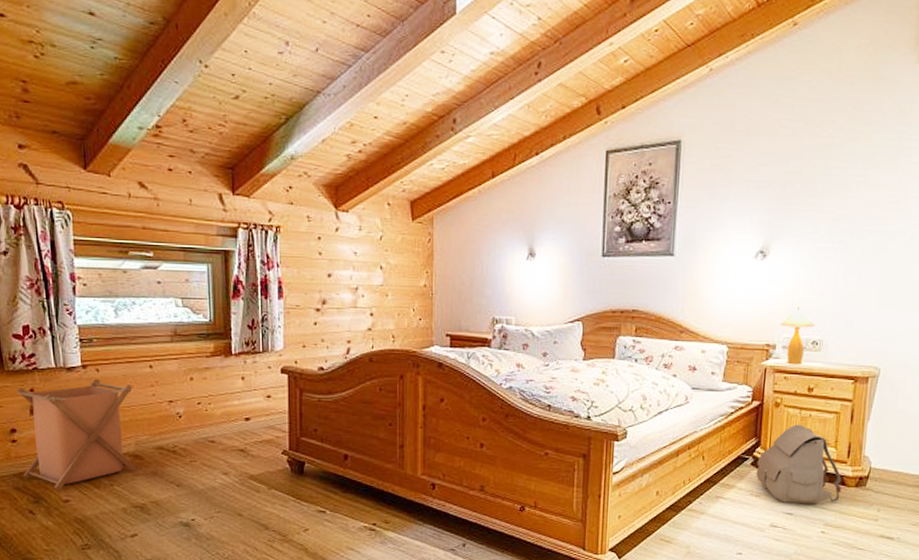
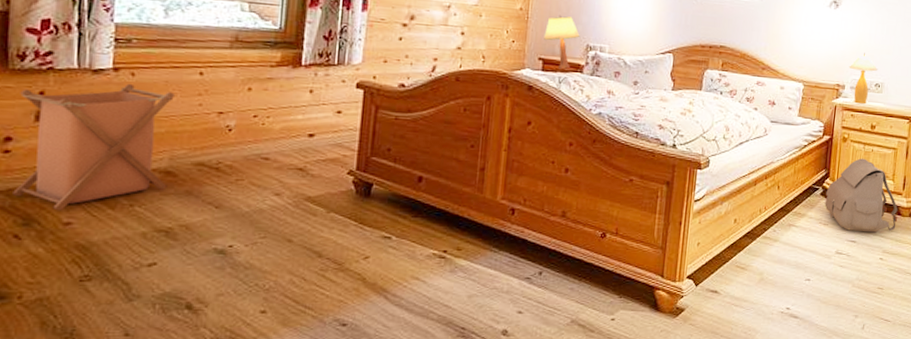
table lamp: none [450,289,485,345] -> present [544,14,580,70]

